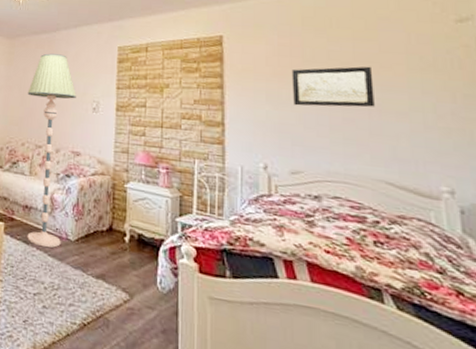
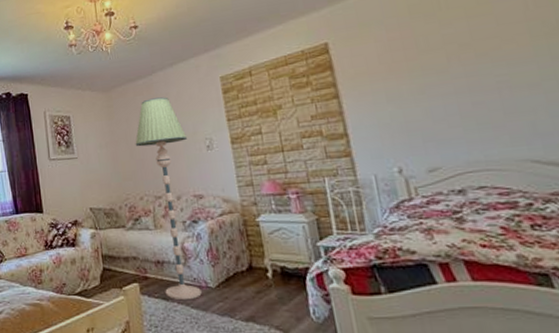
wall art: present [291,66,375,108] -> none [407,42,504,100]

